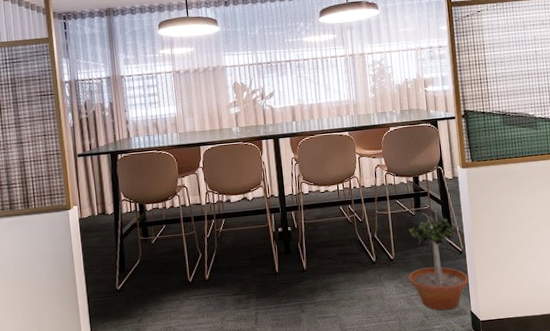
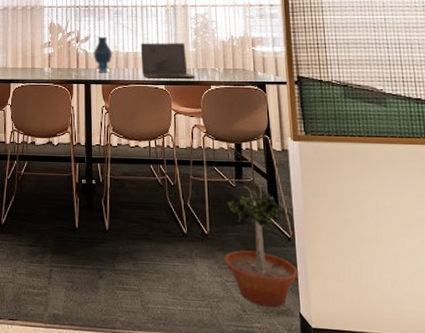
vase: none [278,90,298,127] -> present [93,36,113,73]
laptop: none [323,90,376,127] -> present [140,43,196,79]

